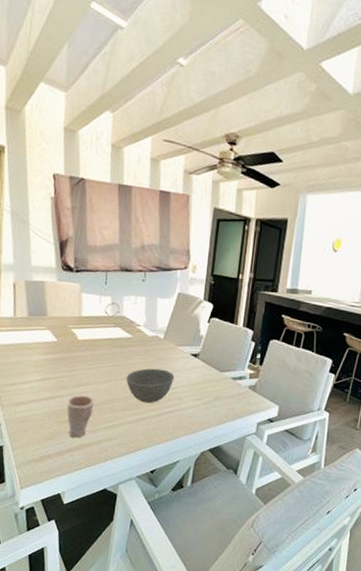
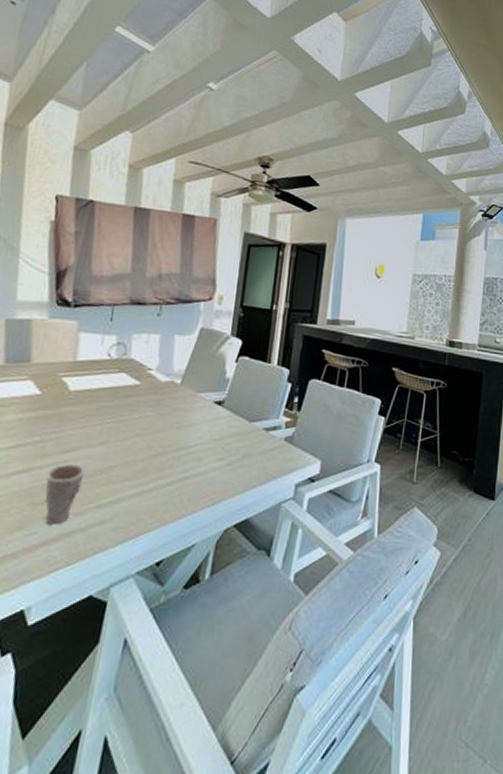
bowl: present [126,368,175,404] -> none [129,422,193,469]

